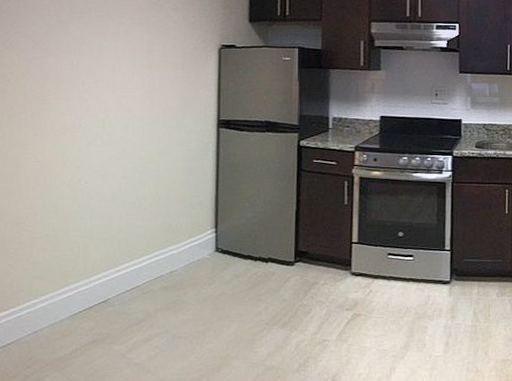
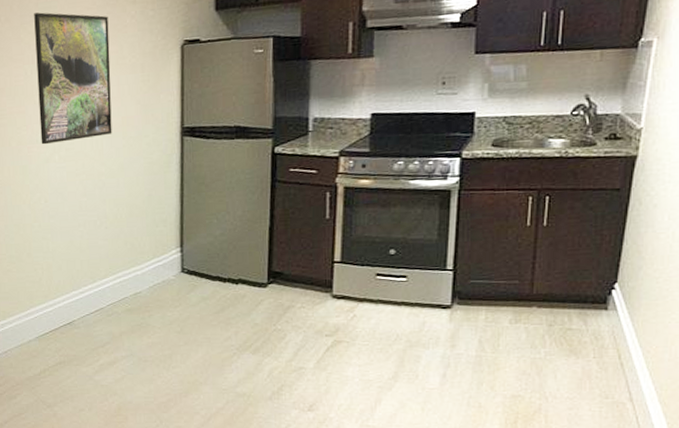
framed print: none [83,11,154,130] -> present [34,12,112,145]

